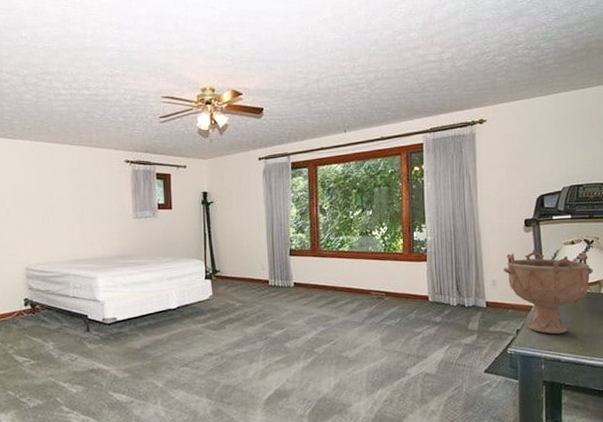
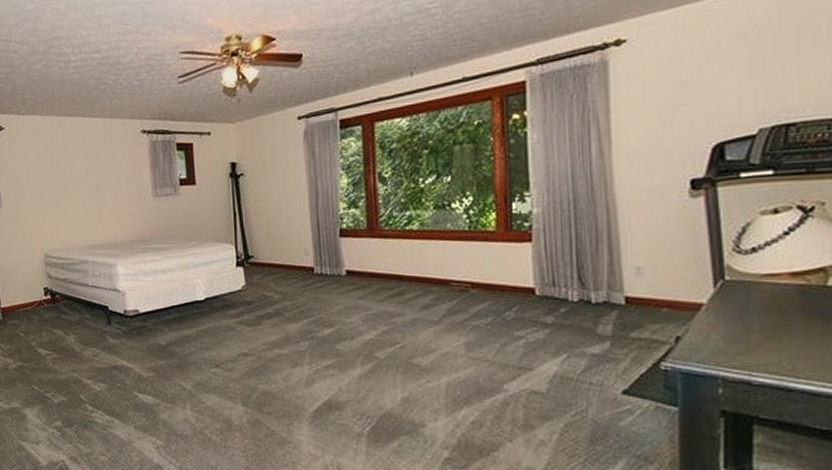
decorative bowl: present [504,249,593,334] -> none [654,221,813,345]

